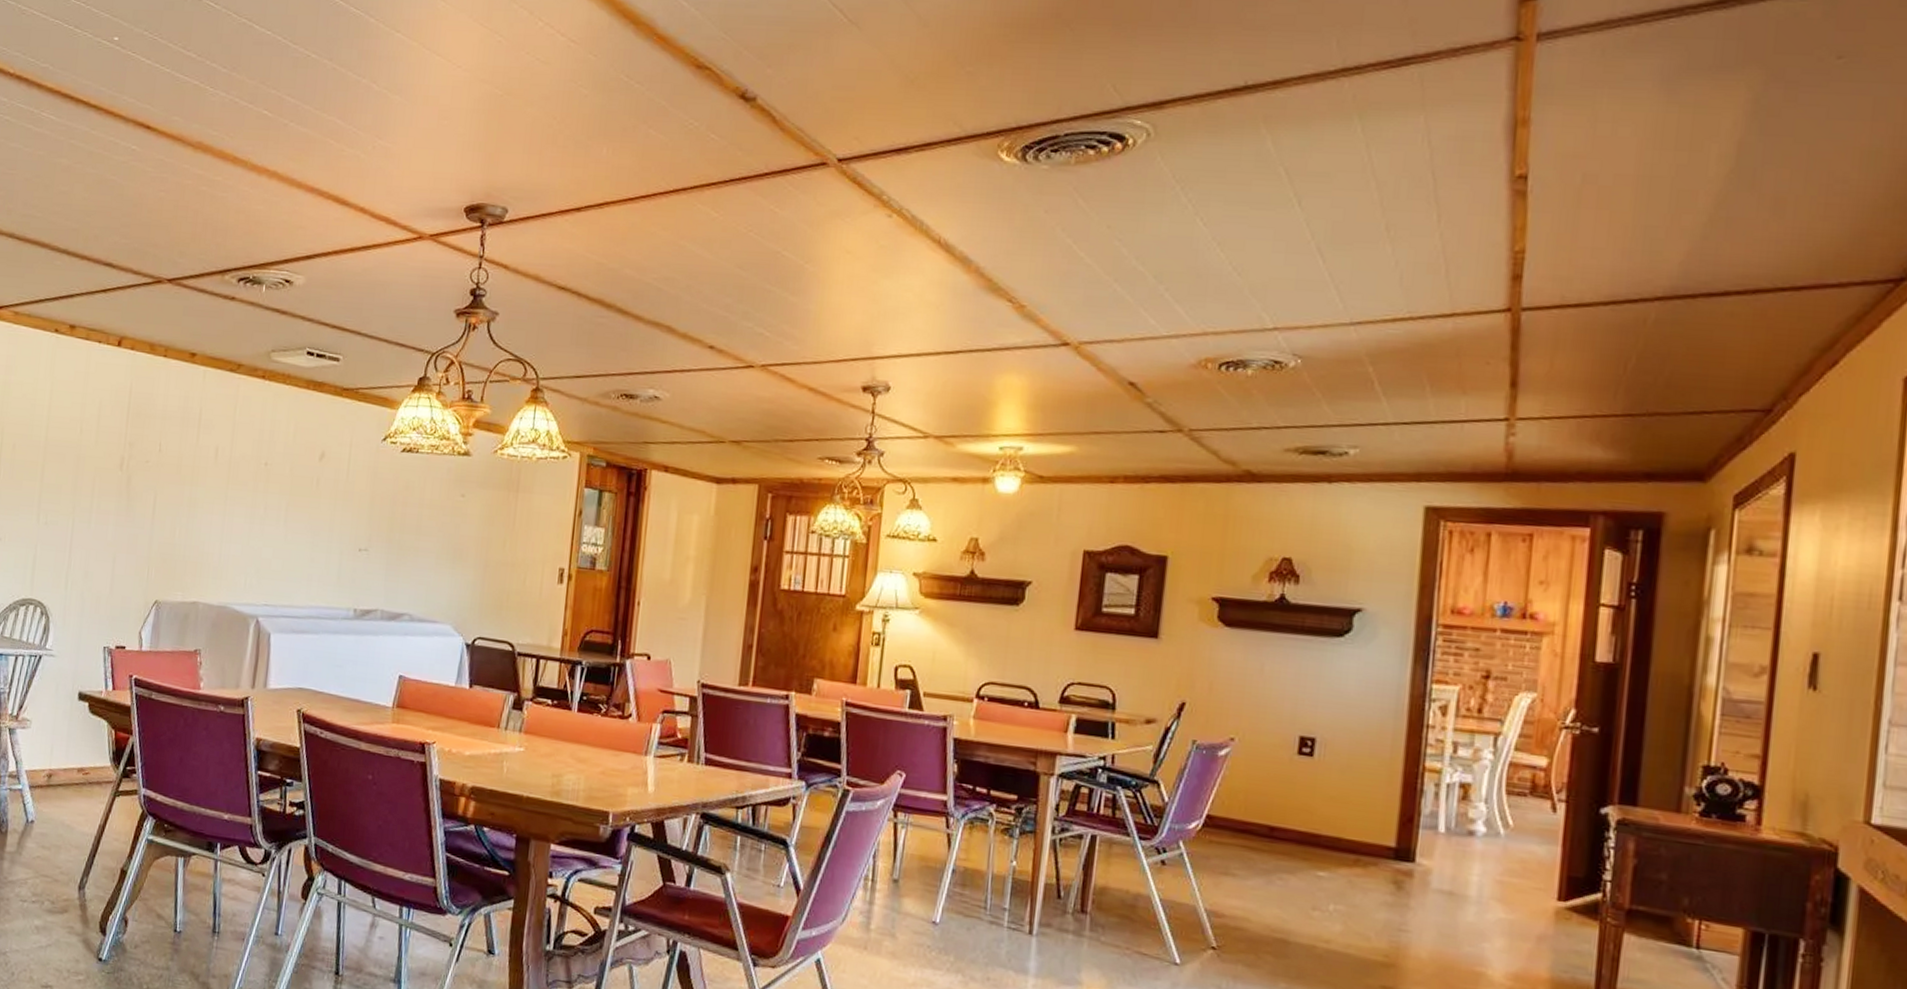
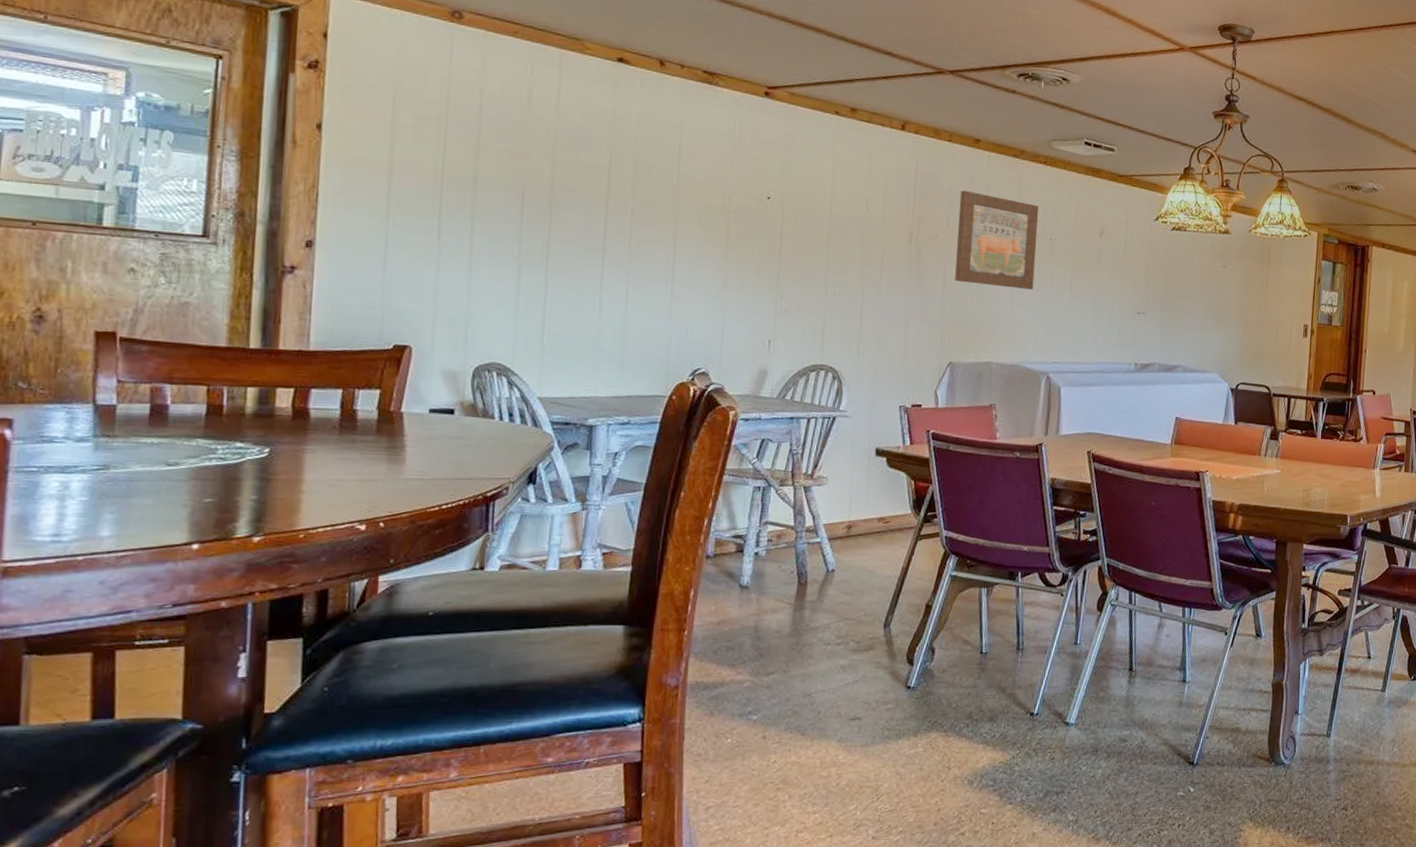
wall art: none [164,410,255,521] -> present [955,190,1039,290]

